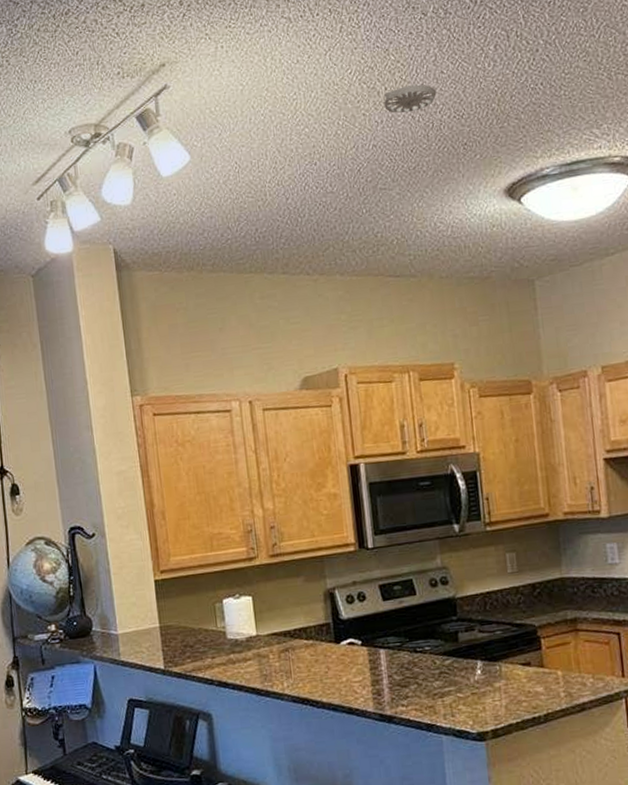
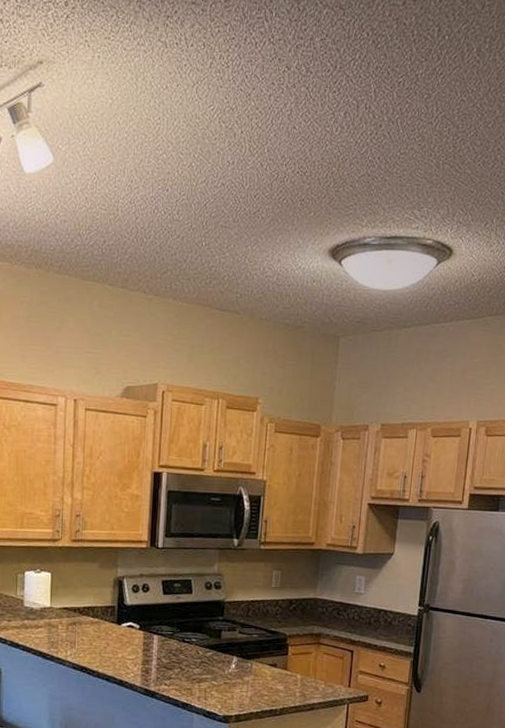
smoke detector: present [384,84,437,114] -> none [238,133,286,160]

